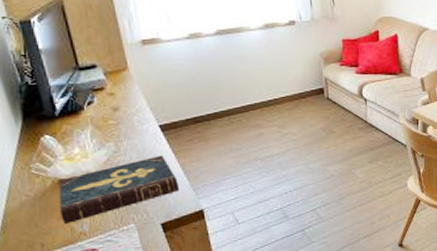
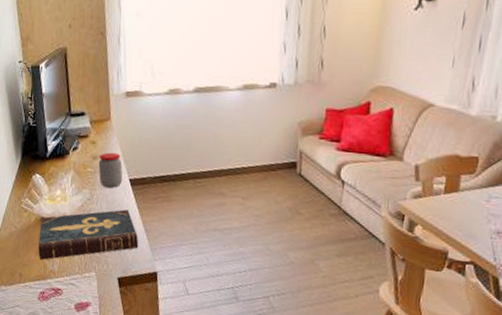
jar: none [120,101,152,137] -> present [98,152,123,188]

